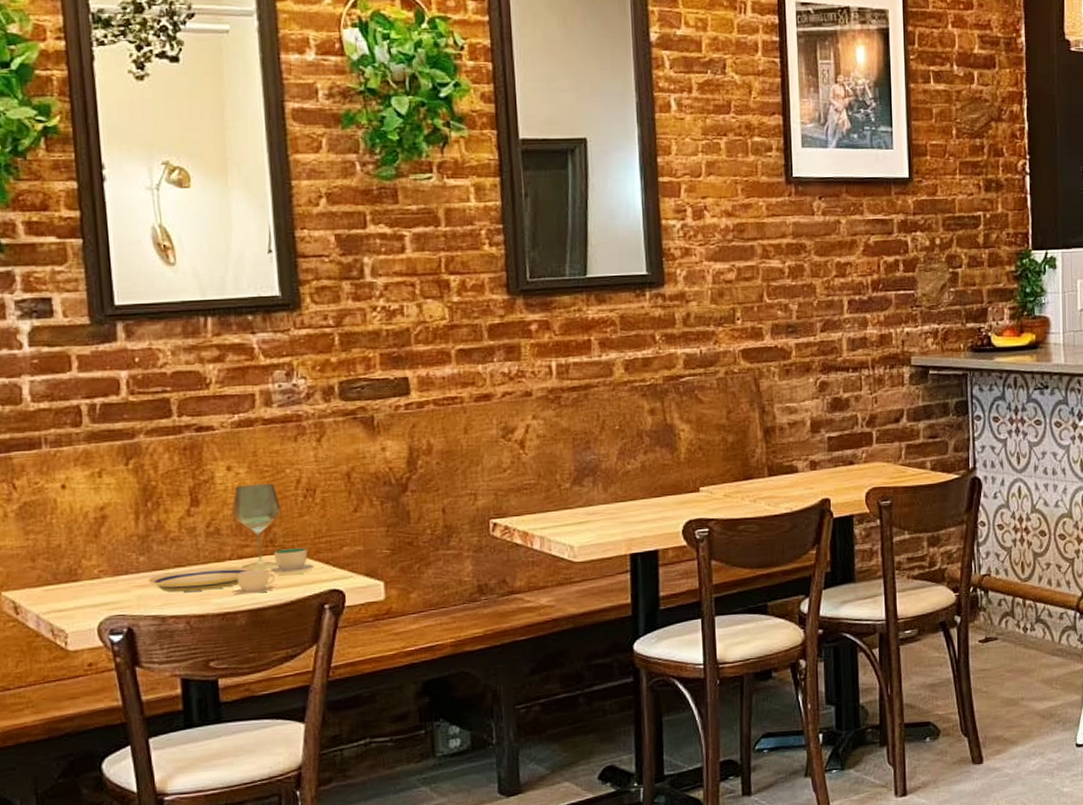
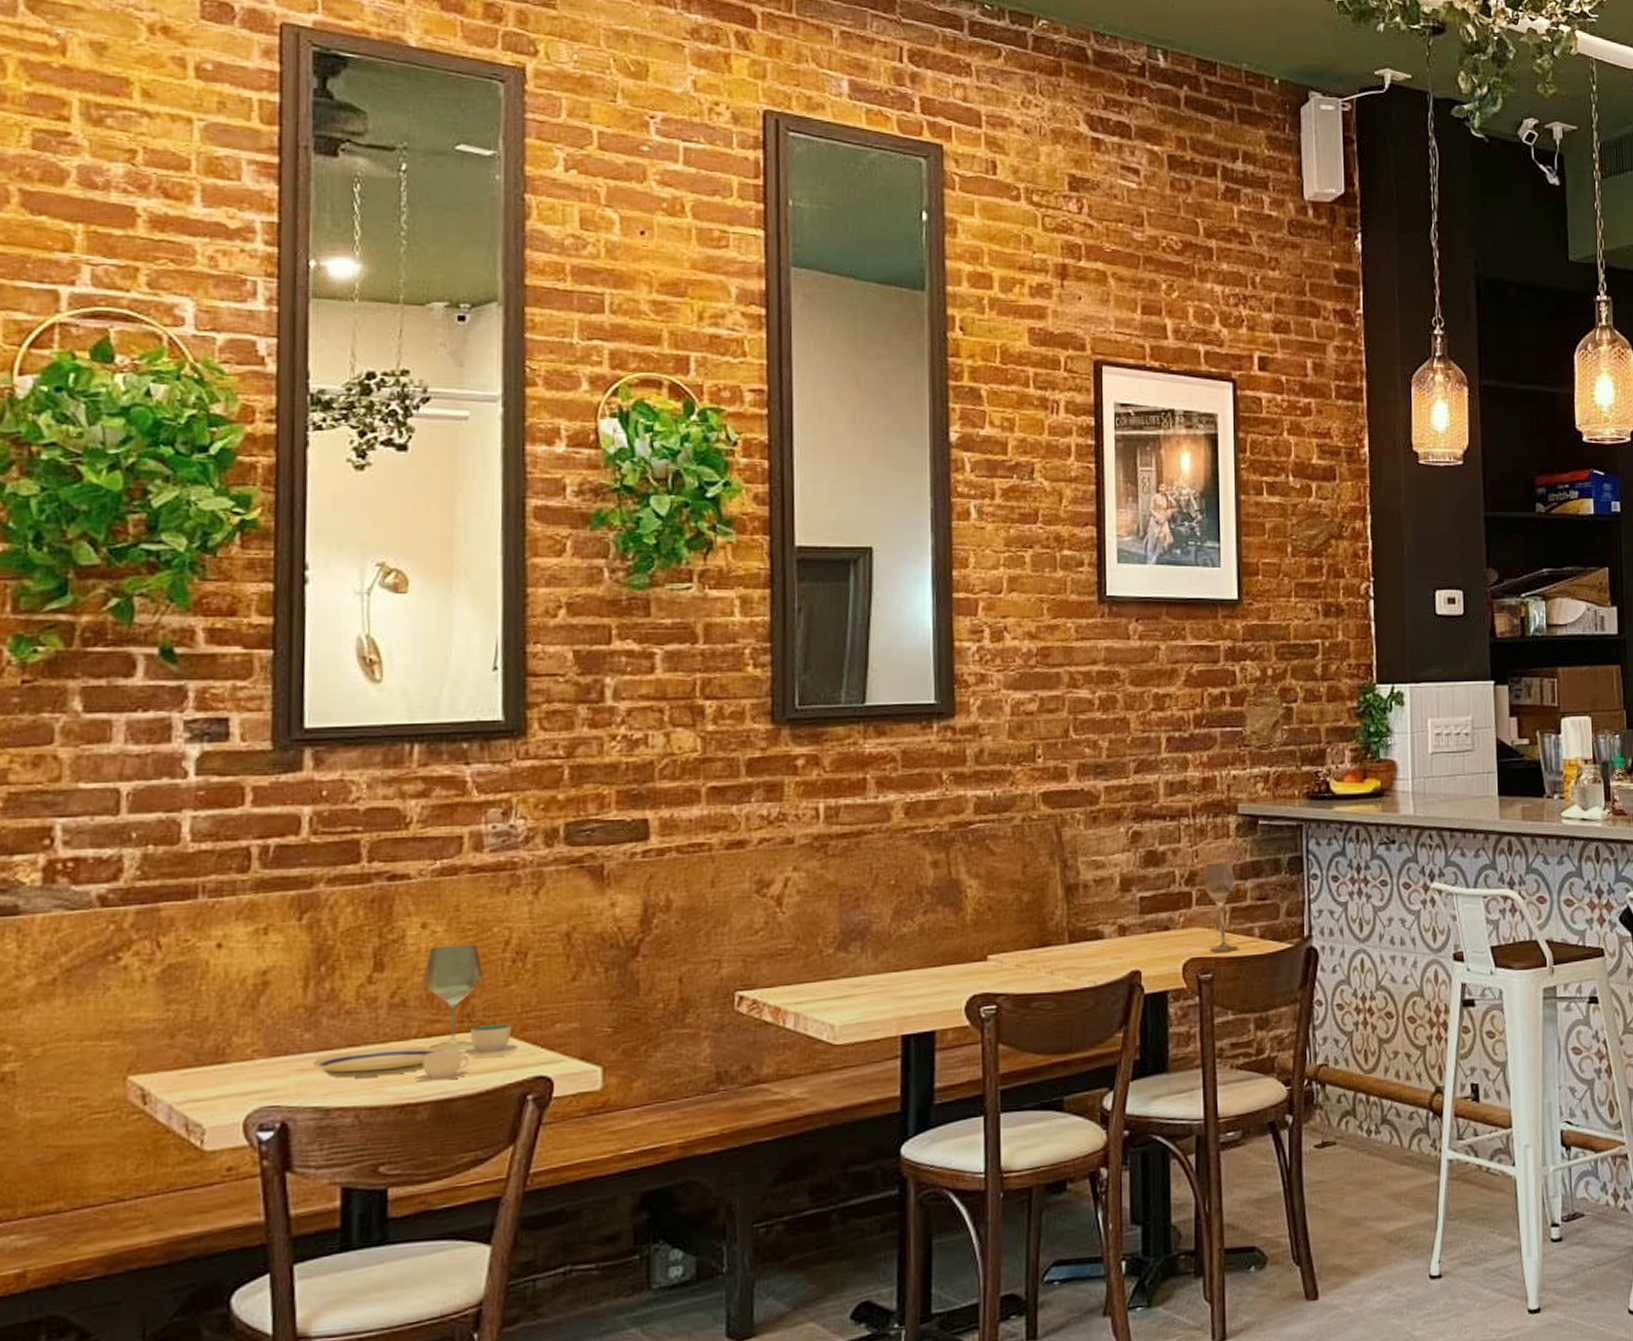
wineglass: none [881,406,913,483] -> present [1202,862,1238,952]

